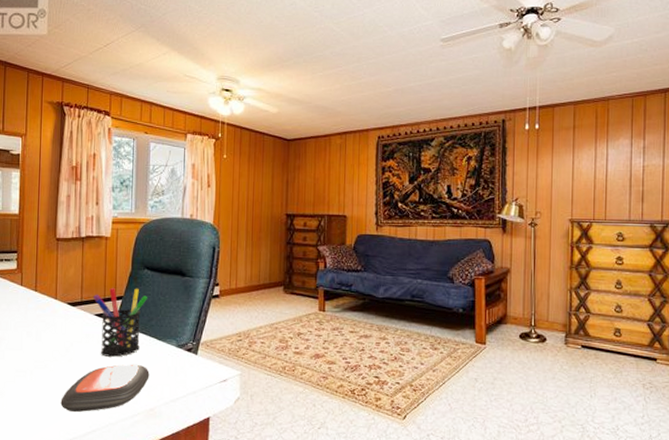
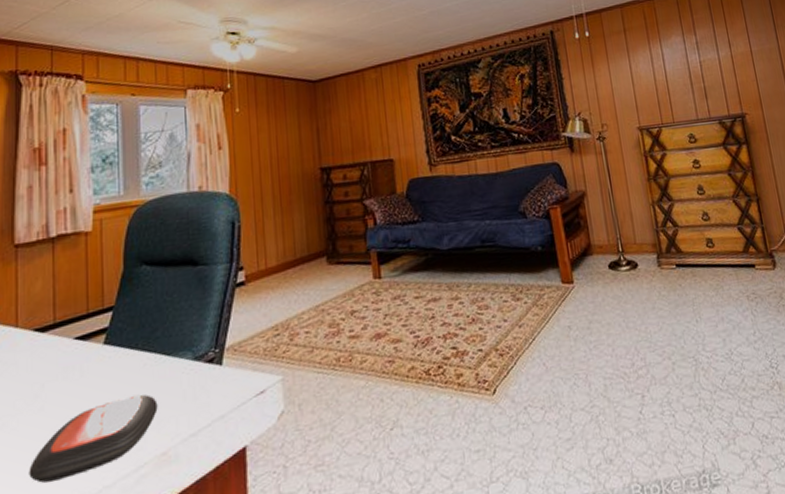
pen holder: present [92,287,148,357] -> none [70,291,149,393]

